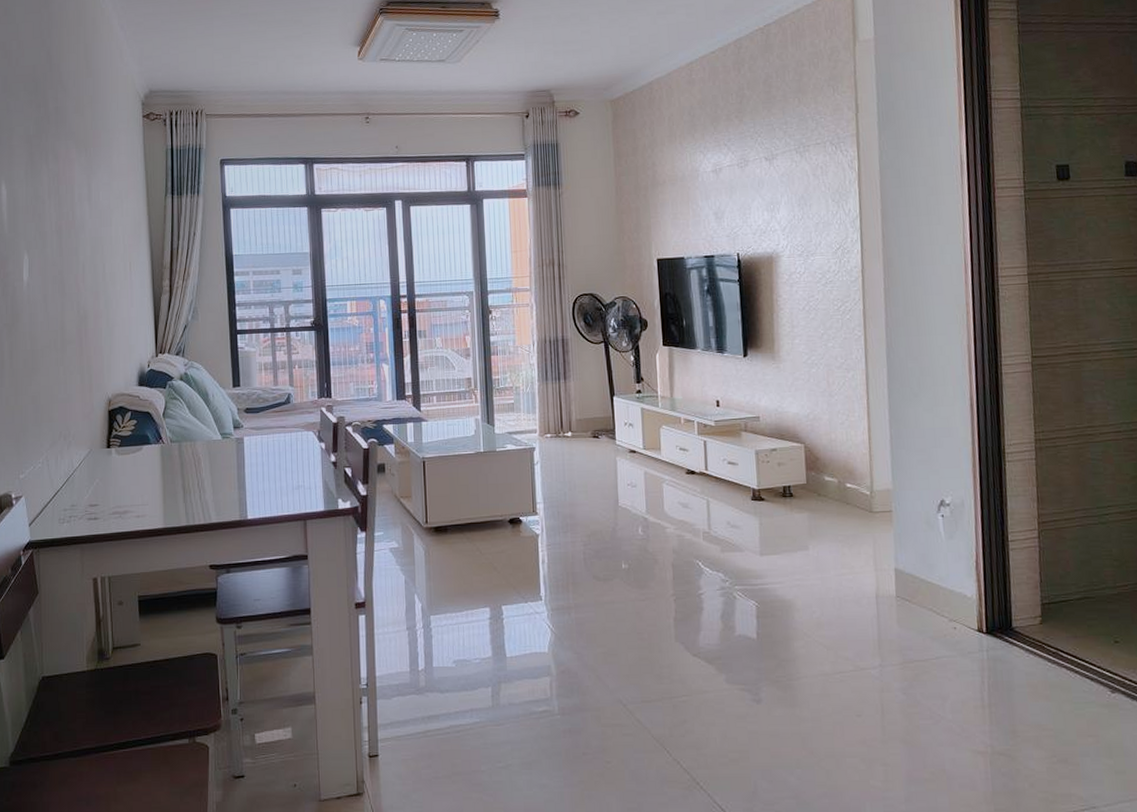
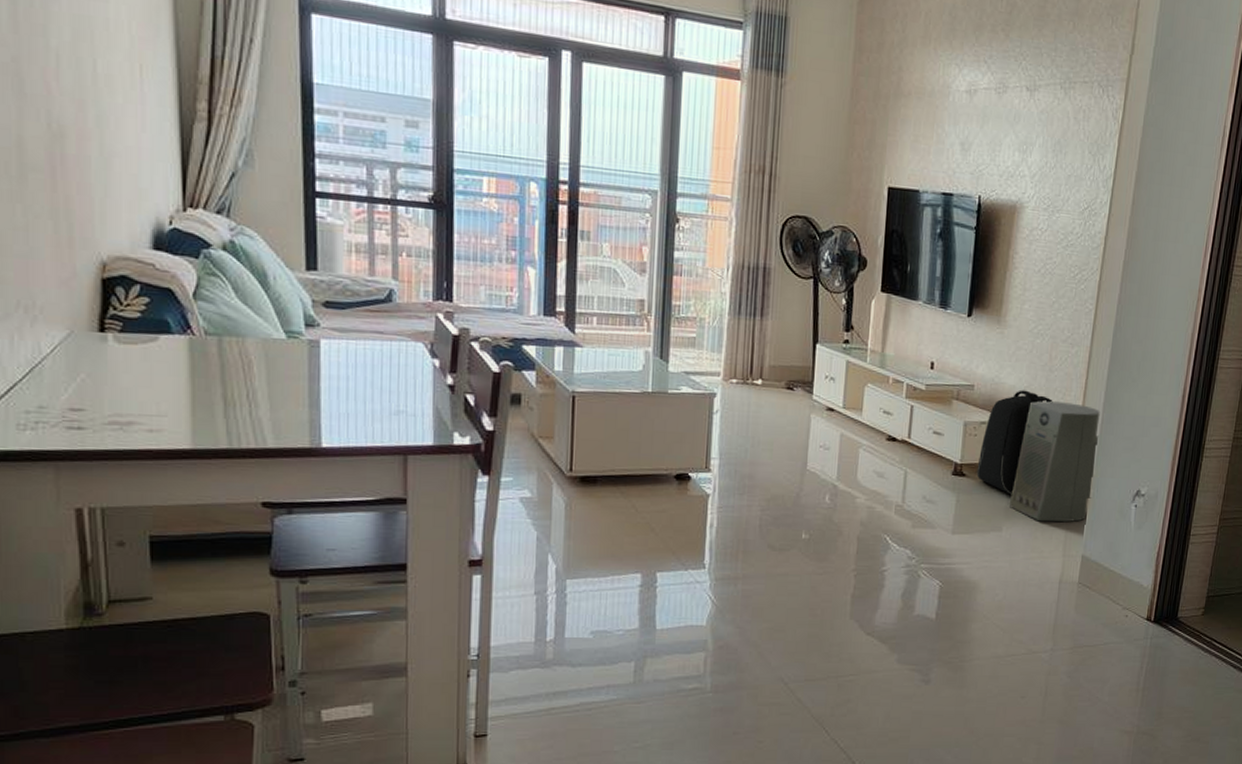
backpack: none [774,416,838,514] -> present [976,390,1053,495]
air purifier: none [811,423,895,538] -> present [1008,401,1100,522]

